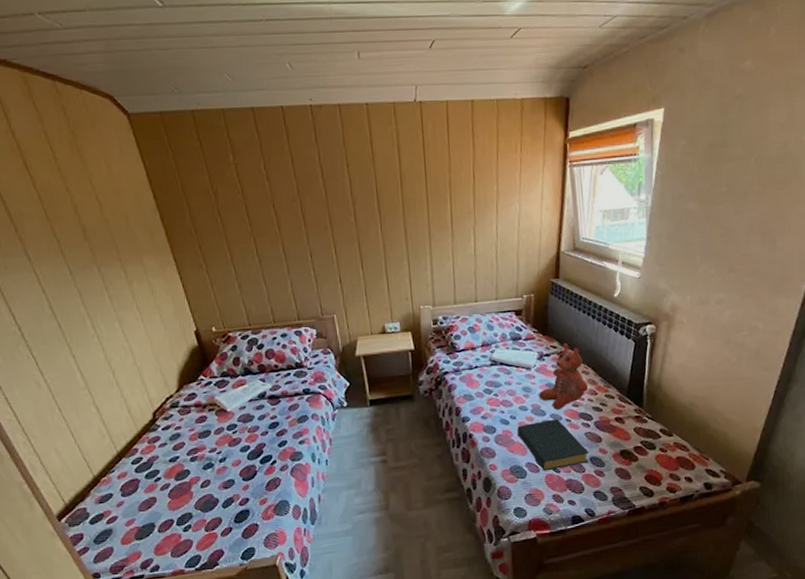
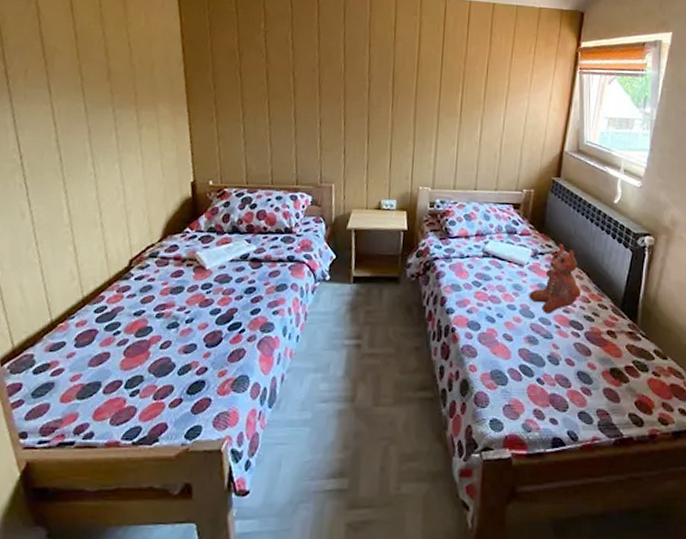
hardback book: present [517,418,590,471] -> none [503,323,577,381]

